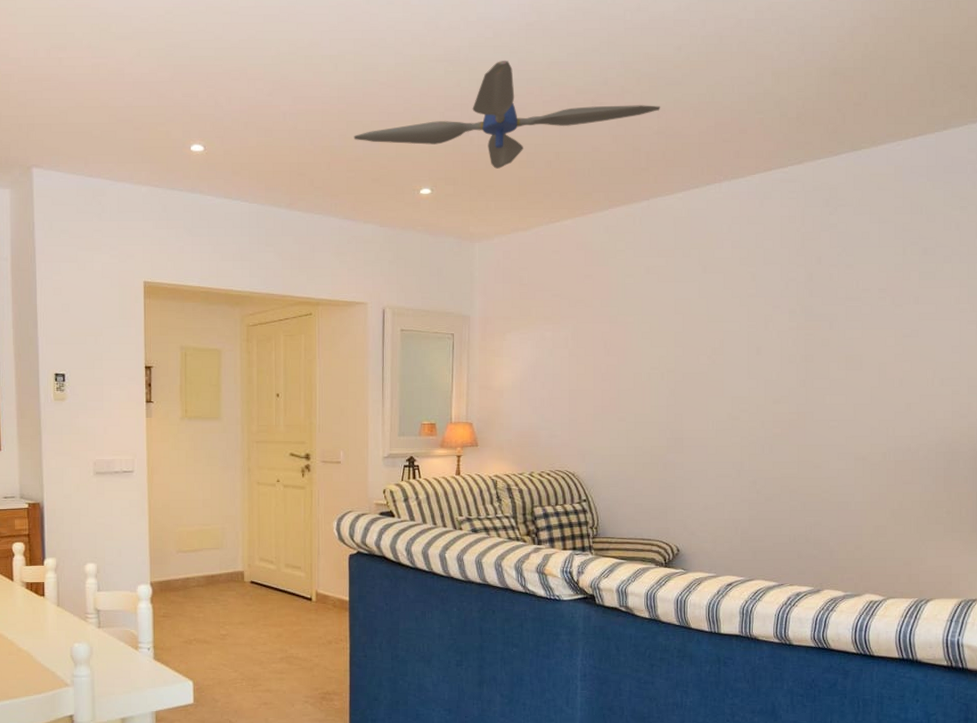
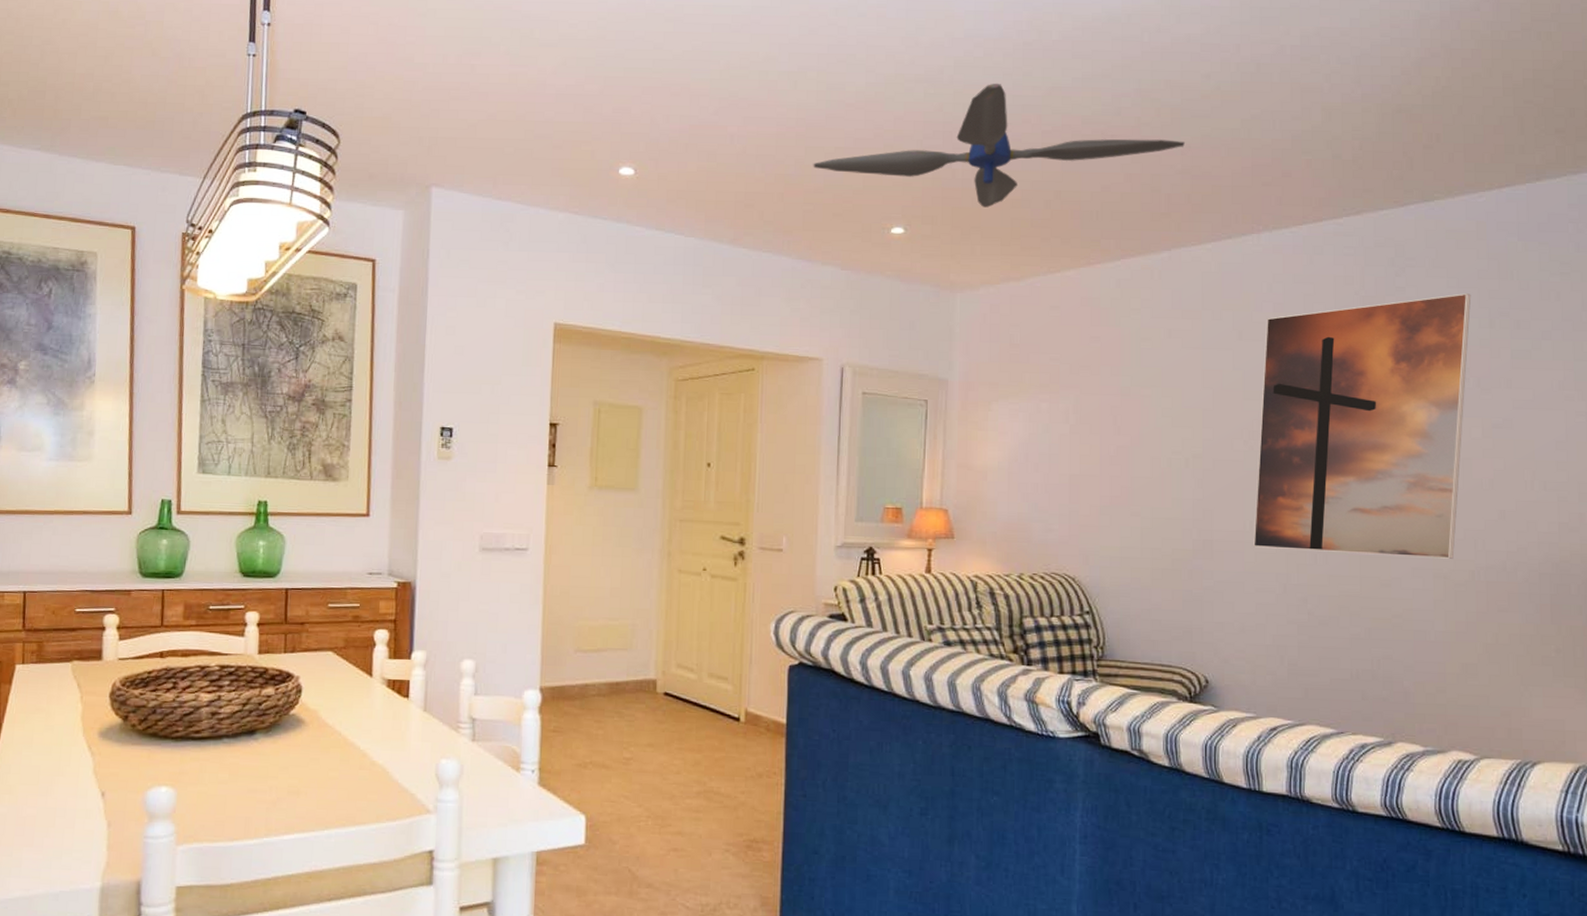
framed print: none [715,227,889,444] -> present [1253,293,1472,559]

